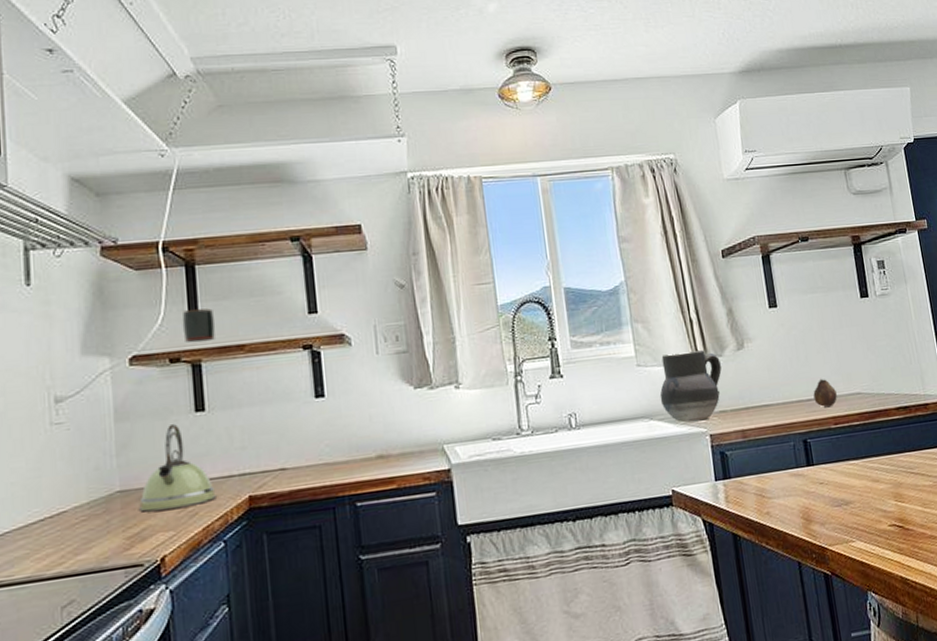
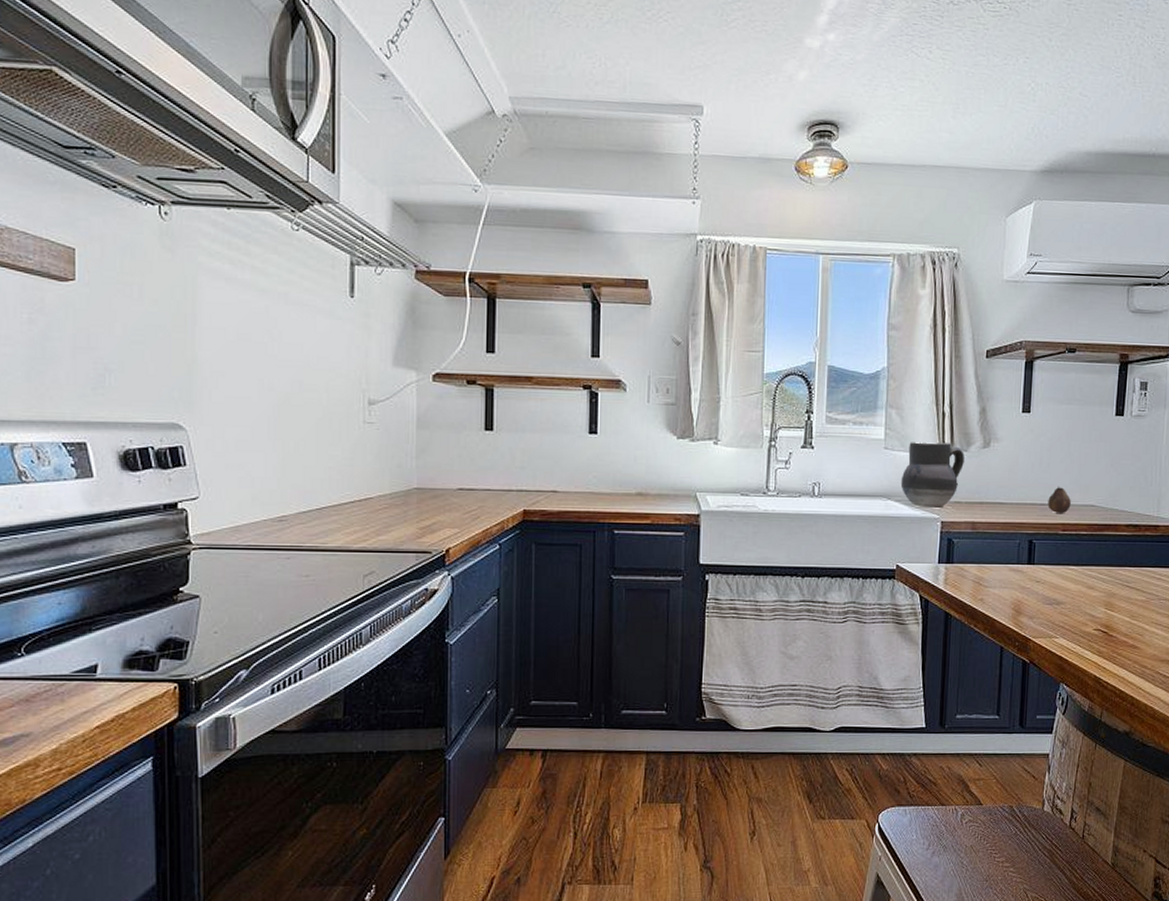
kettle: present [139,424,216,513] -> none [432,438,496,511]
mug: present [182,308,216,343] -> none [480,339,509,370]

